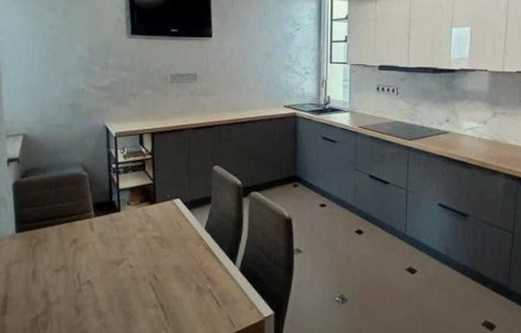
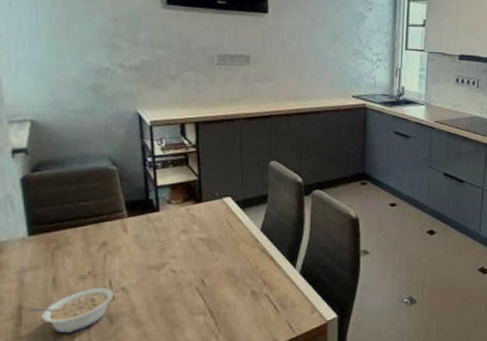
legume: none [12,280,81,321] -> present [28,288,114,333]

